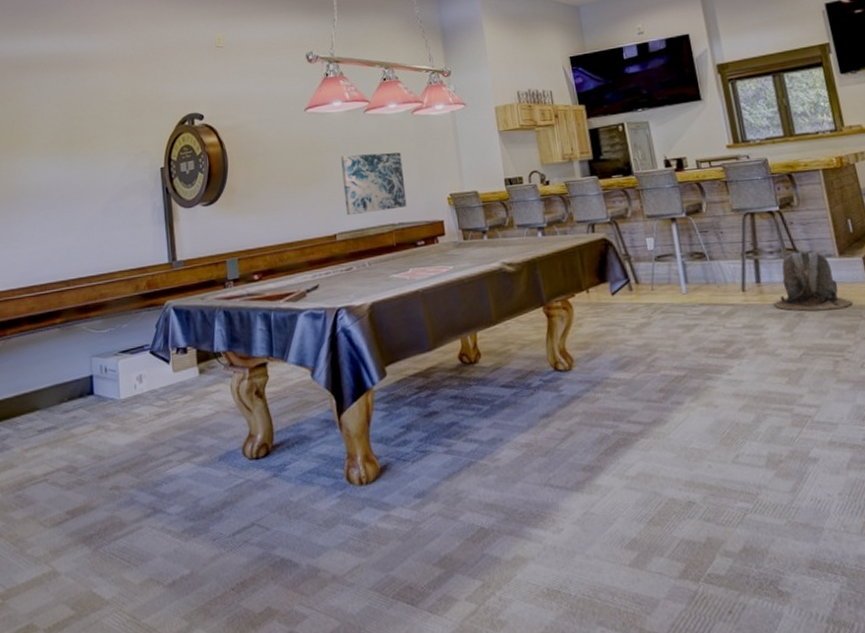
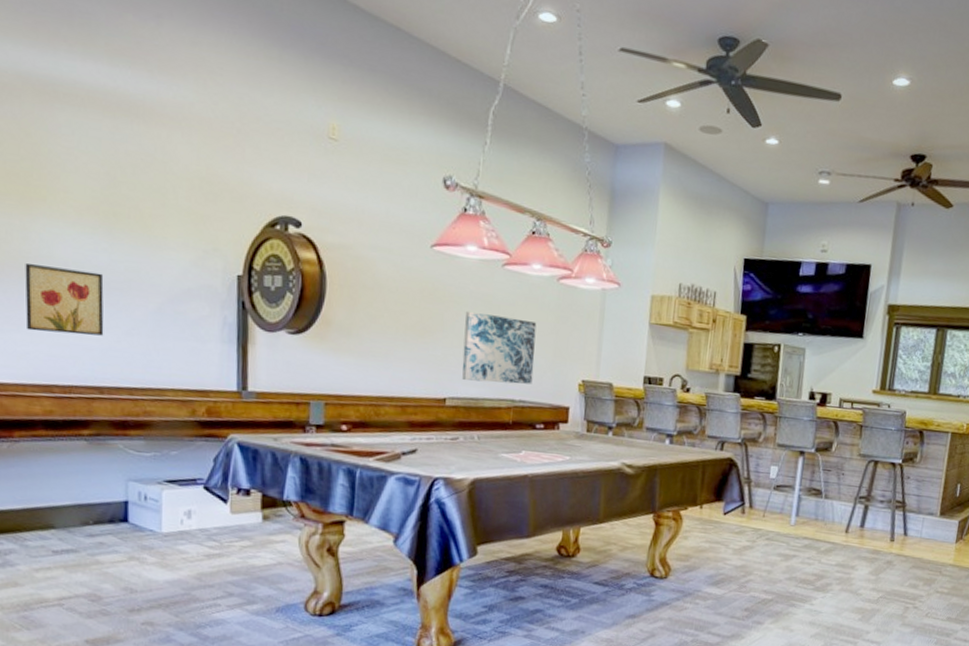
wall art: none [11,189,68,245] -> present [25,264,104,336]
backpack: present [773,249,853,311] -> none [869,504,937,563]

